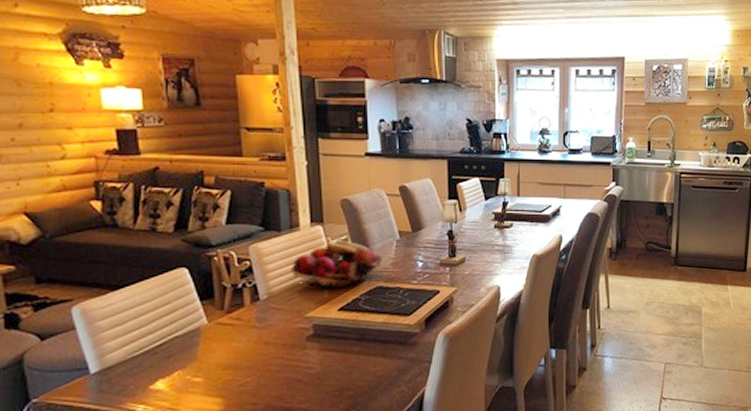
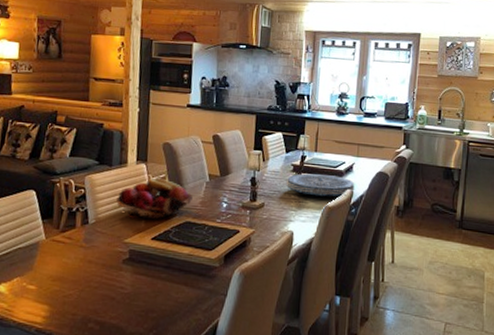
placemat: none [489,220,563,245] -> present [287,173,355,197]

